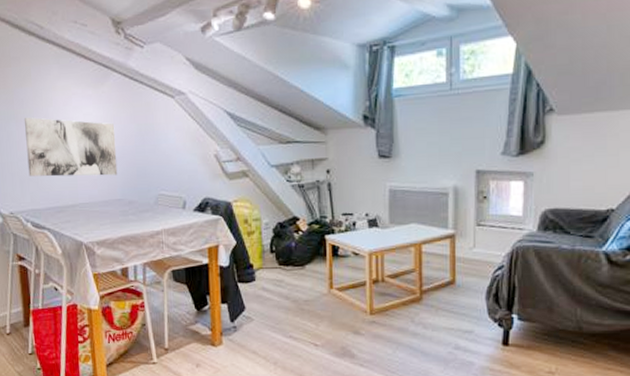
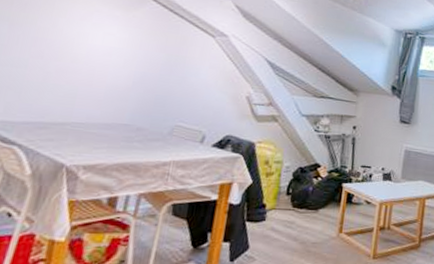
wall art: present [24,117,118,177] -> none [9,22,140,100]

